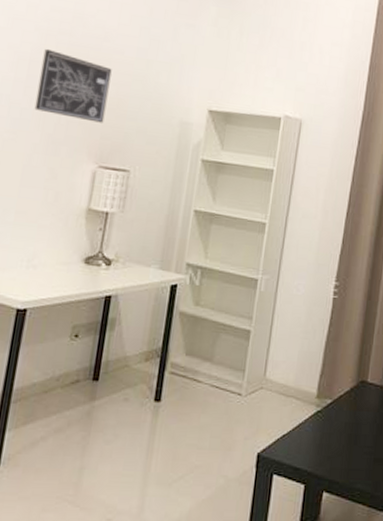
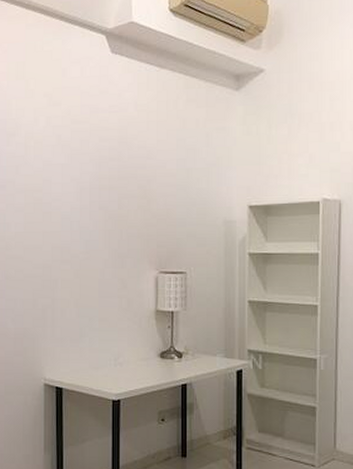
wall art: present [34,48,112,123] -> none [100,175,158,234]

